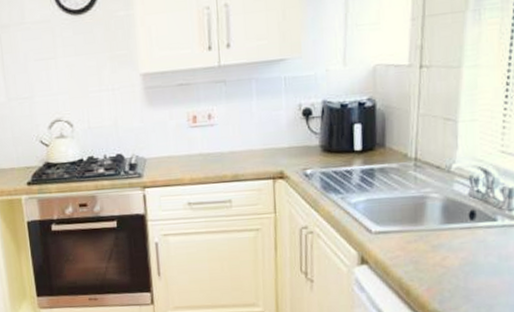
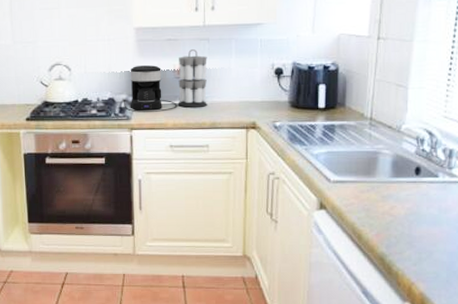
coffee maker: none [132,114,194,169] -> present [122,65,178,113]
spice rack: none [193,93,228,160] -> present [178,49,207,108]

